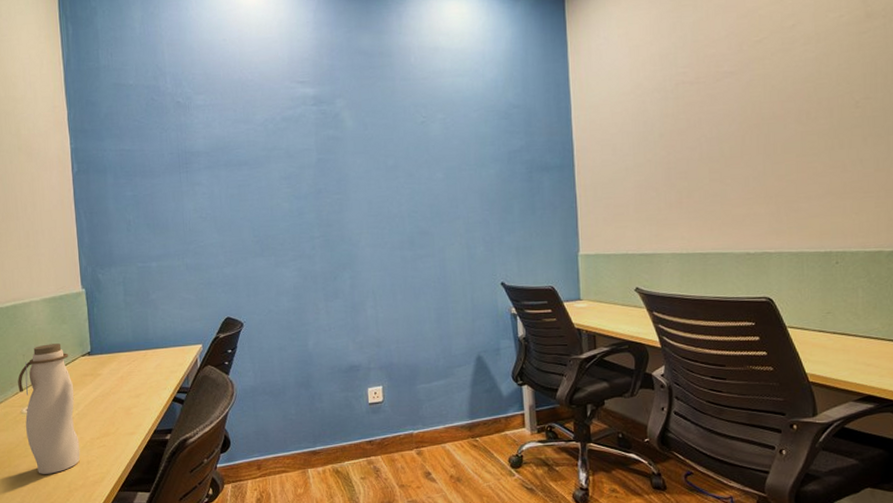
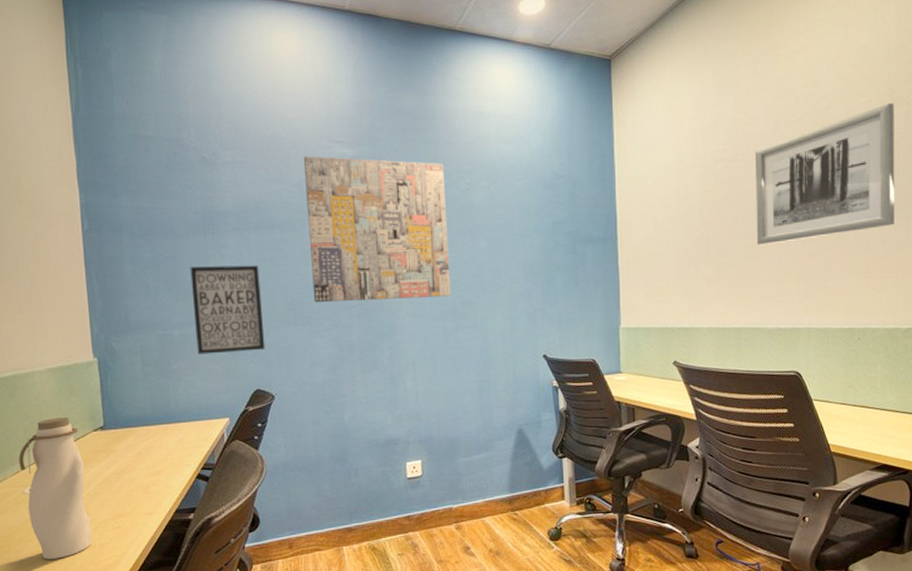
wall art: none [166,200,235,285] -> present [190,265,266,355]
wall art: none [268,96,408,235] -> present [303,156,450,303]
wall art: none [718,16,873,169] -> present [756,102,895,246]

